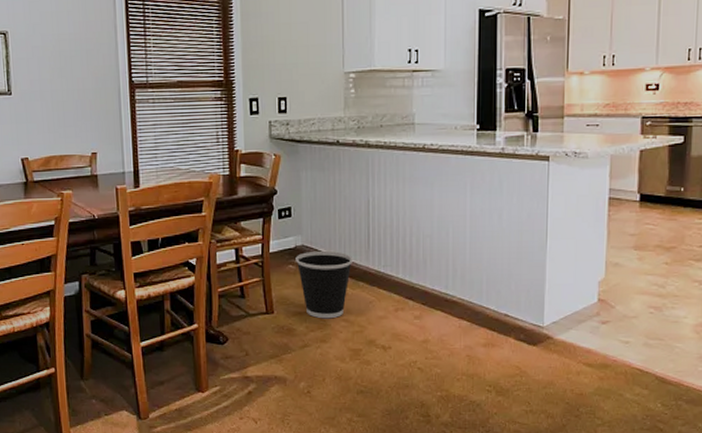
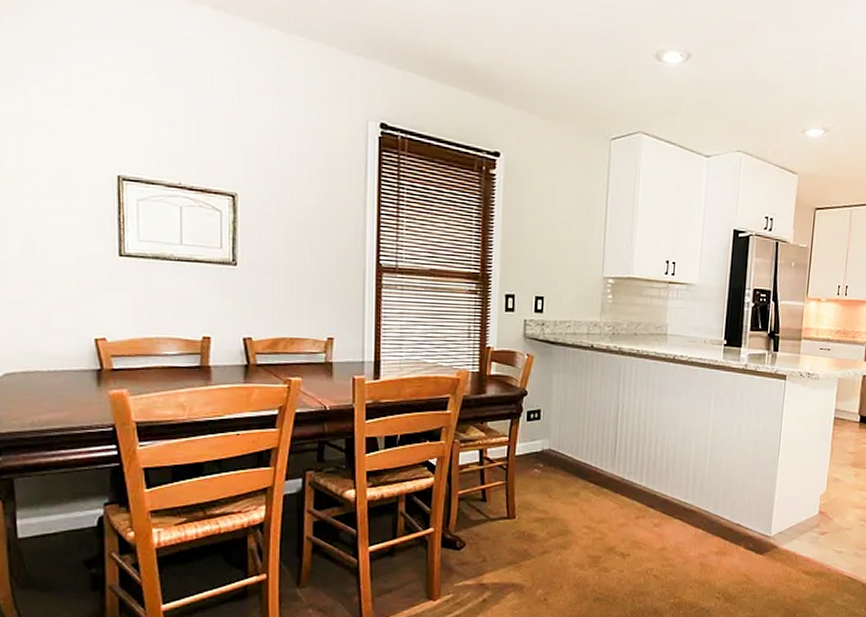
wastebasket: present [296,250,354,319] -> none [541,455,600,525]

